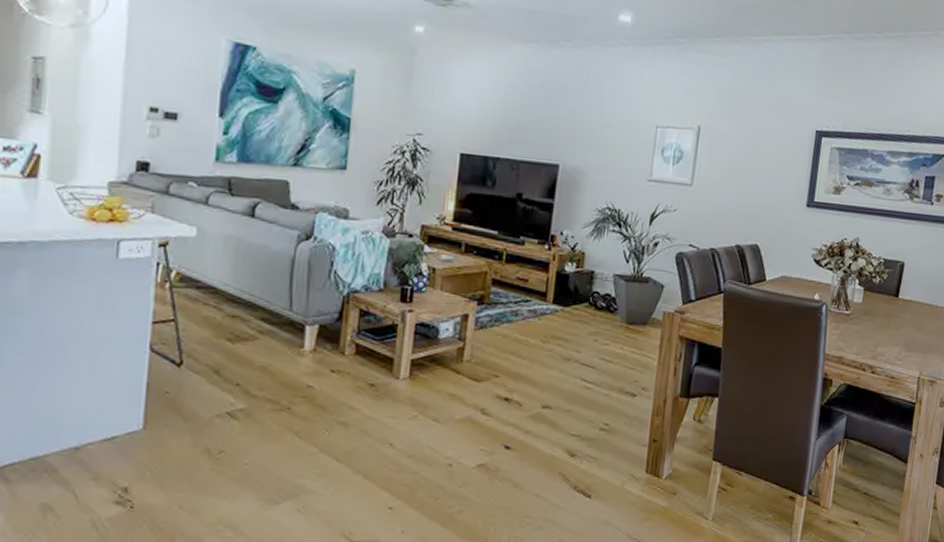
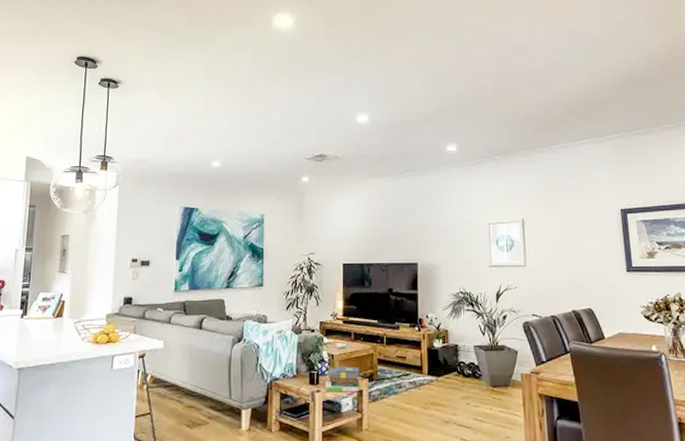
books: none [420,283,468,316] -> present [325,367,360,392]

